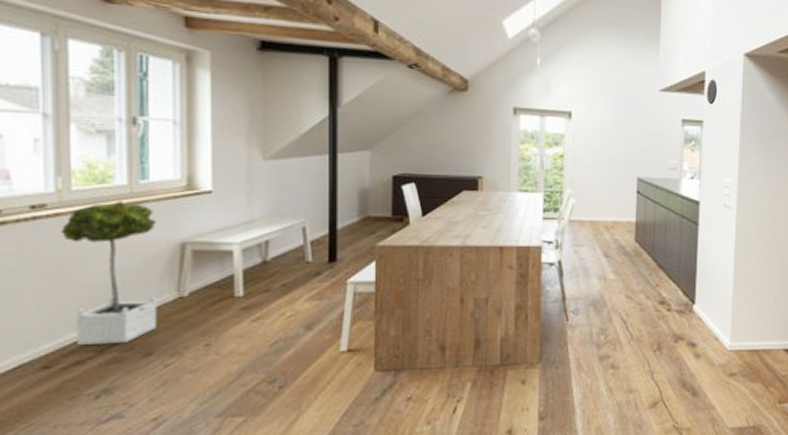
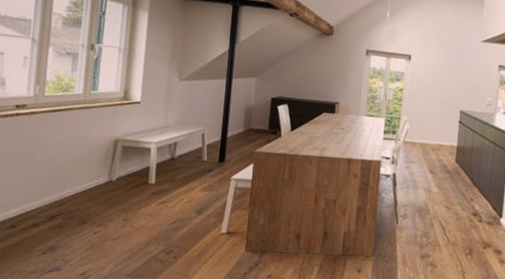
potted tree: present [61,200,157,345] -> none [34,105,99,213]

